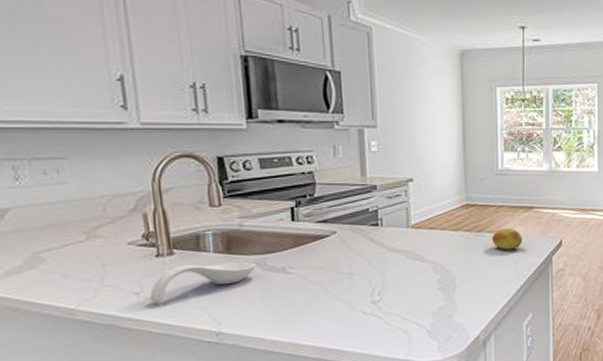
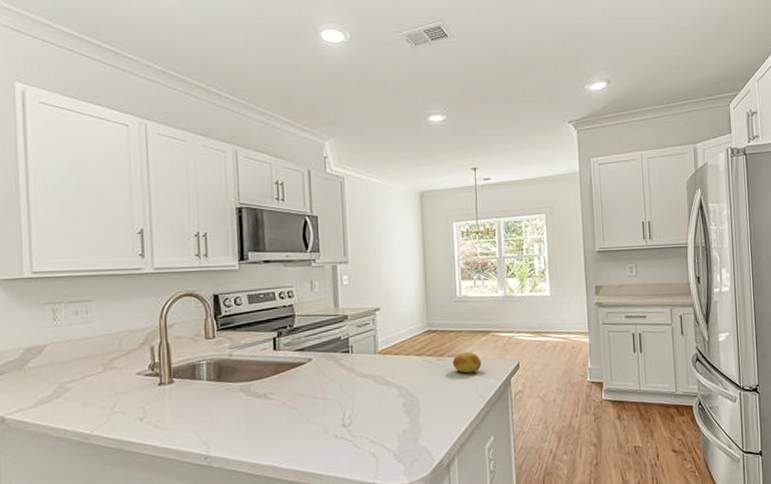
spoon rest: present [150,262,256,304] -> none [152,389,241,429]

